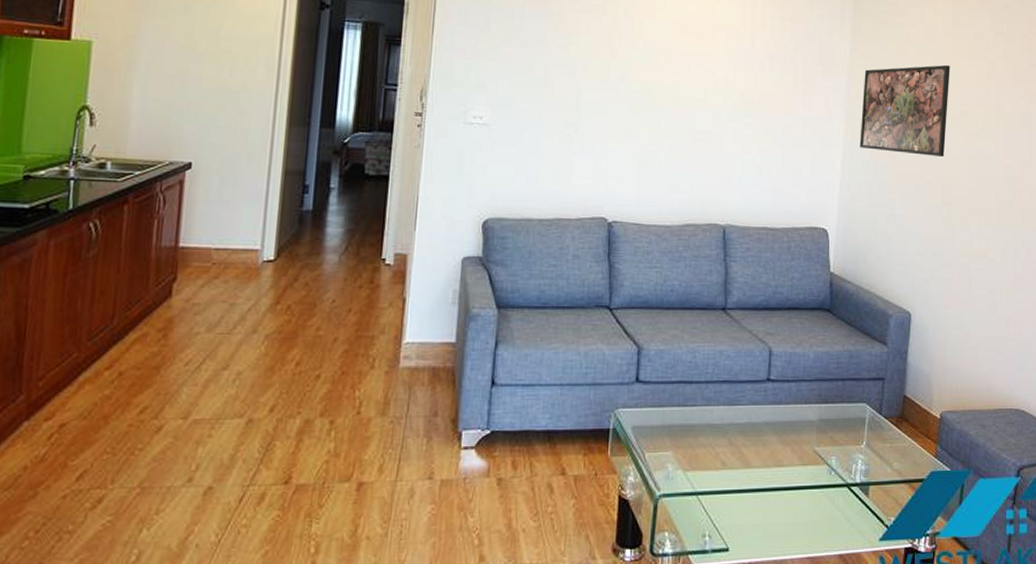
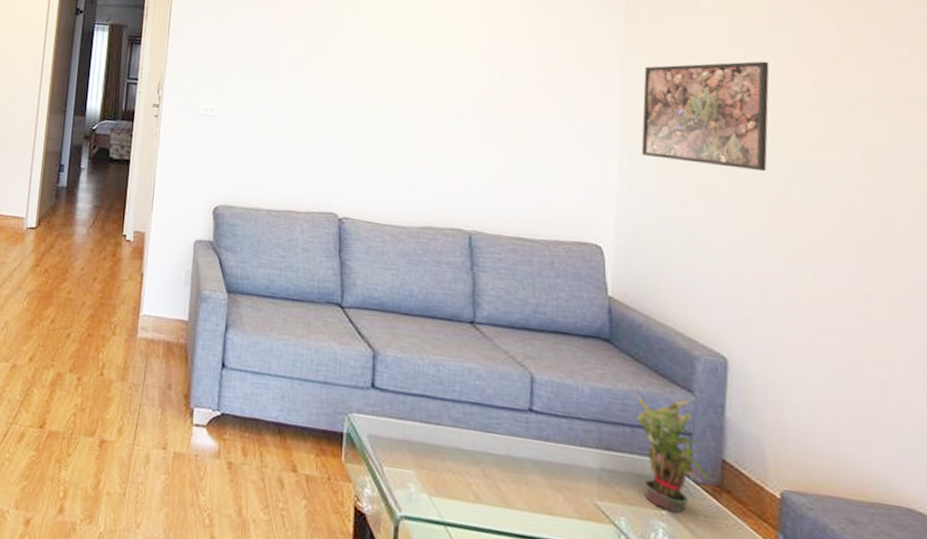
potted plant: none [847,351,897,444] -> present [636,395,713,513]

